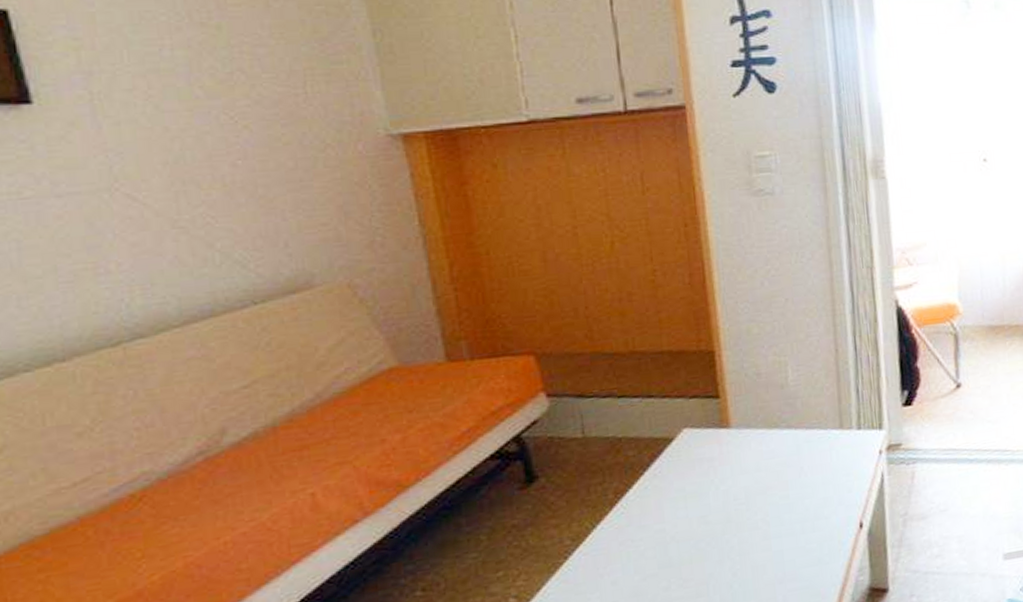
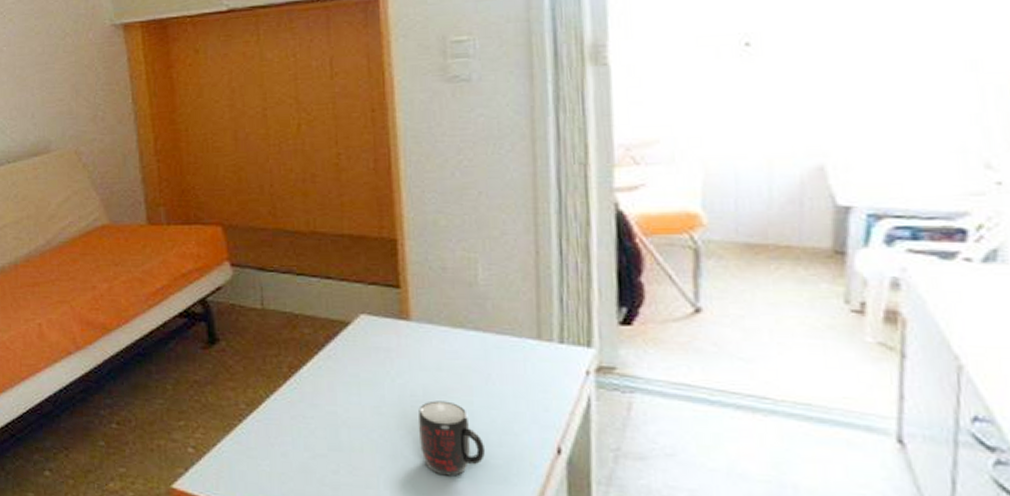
mug: none [741,498,802,570] -> present [417,400,486,476]

